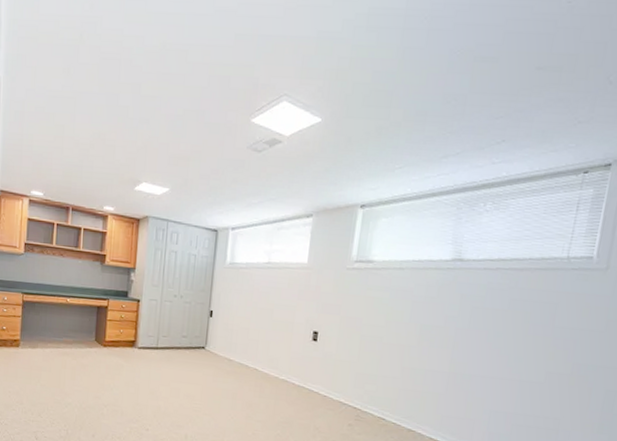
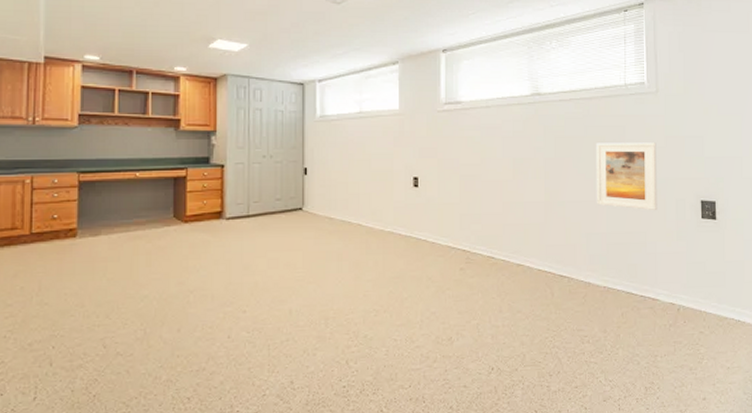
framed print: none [508,318,594,399] -> present [595,142,657,211]

